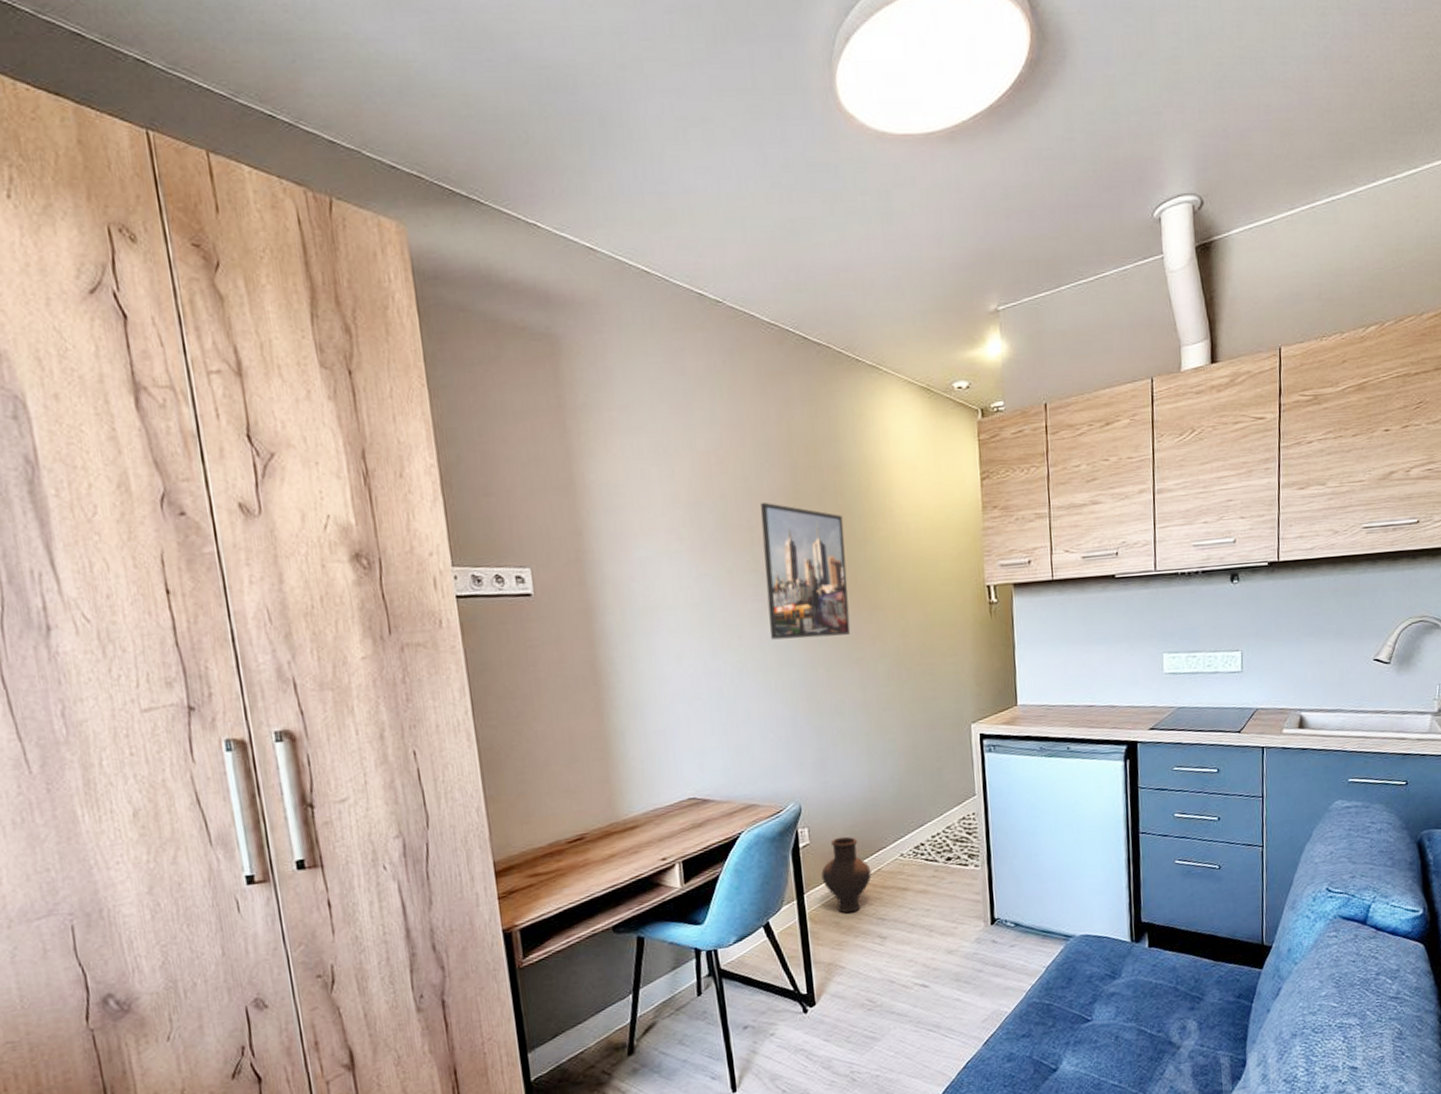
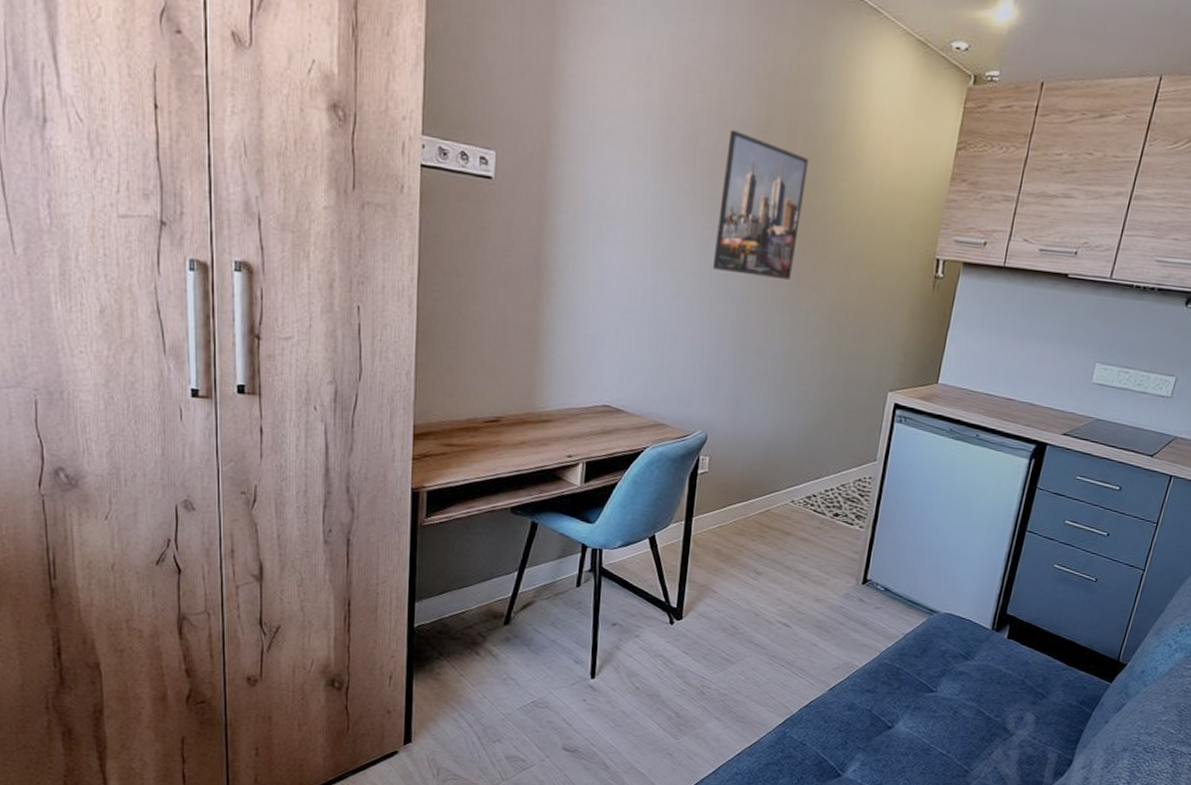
vase: present [821,836,872,914] -> none [712,471,761,544]

